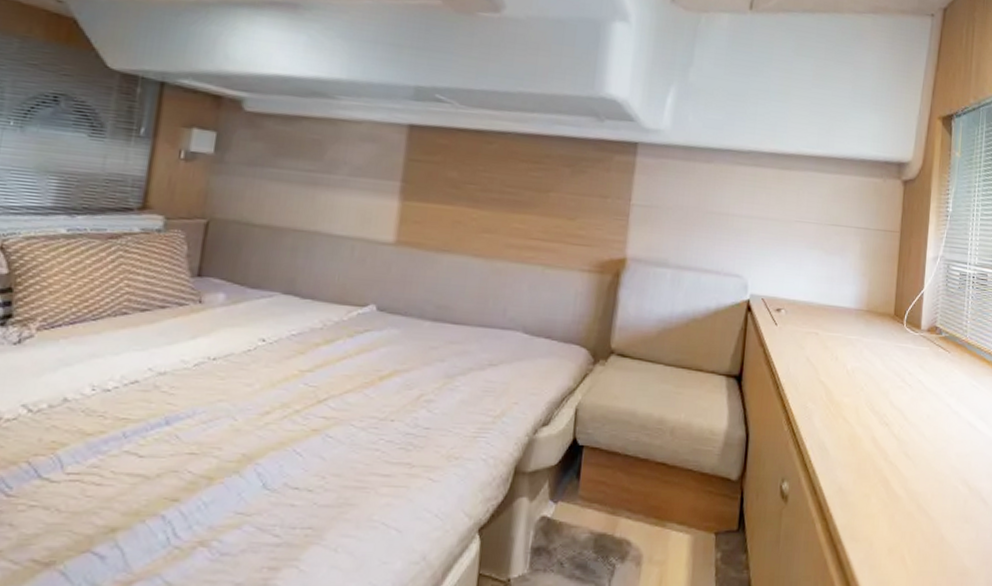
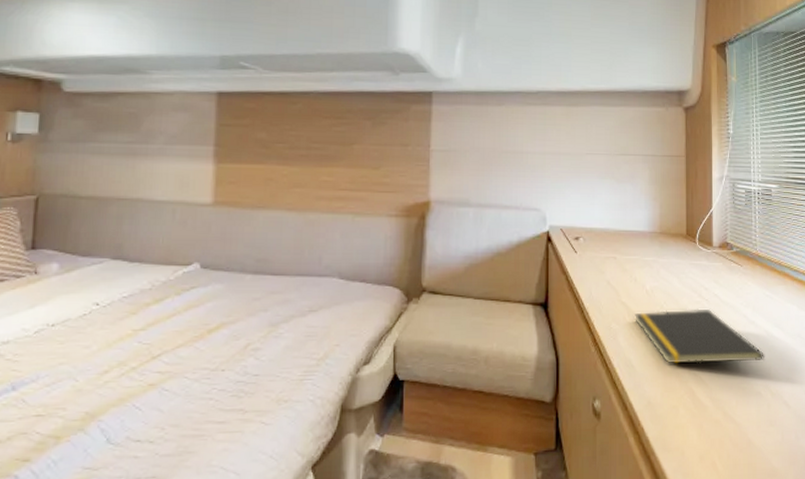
notepad: none [831,393,966,453] -> present [633,308,765,363]

